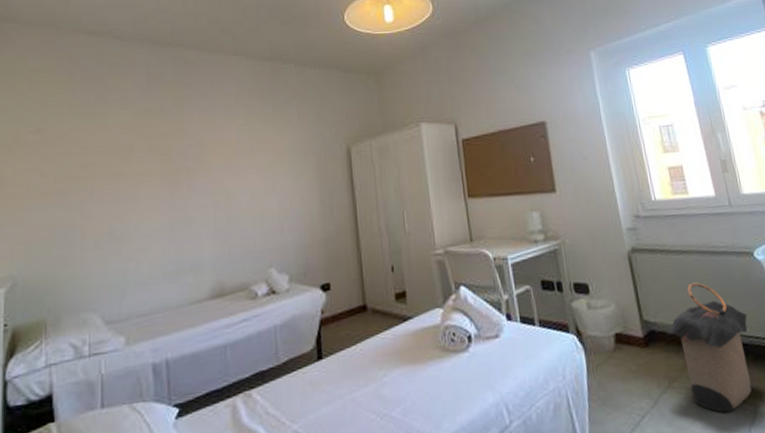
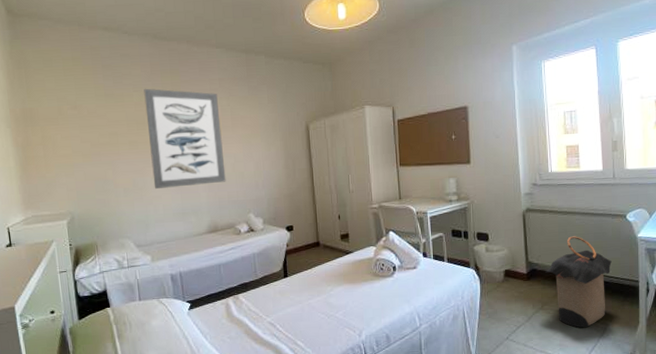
wall art: none [135,105,240,238] -> present [144,88,226,189]

